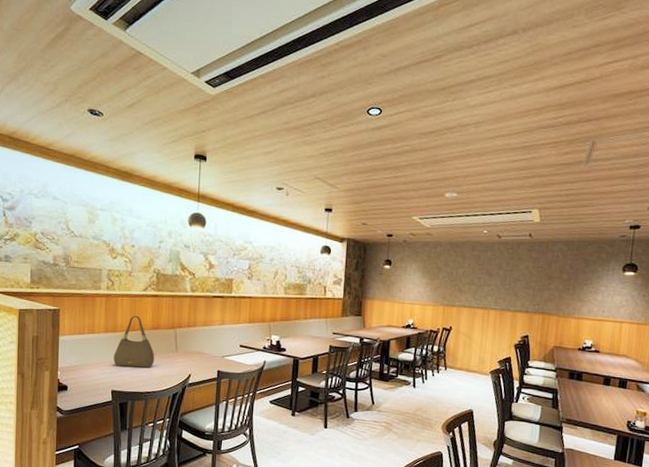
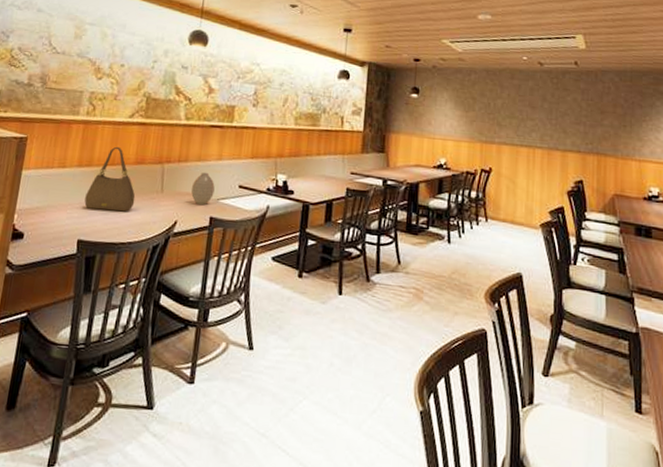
vase: none [200,334,220,362] -> present [190,172,215,206]

